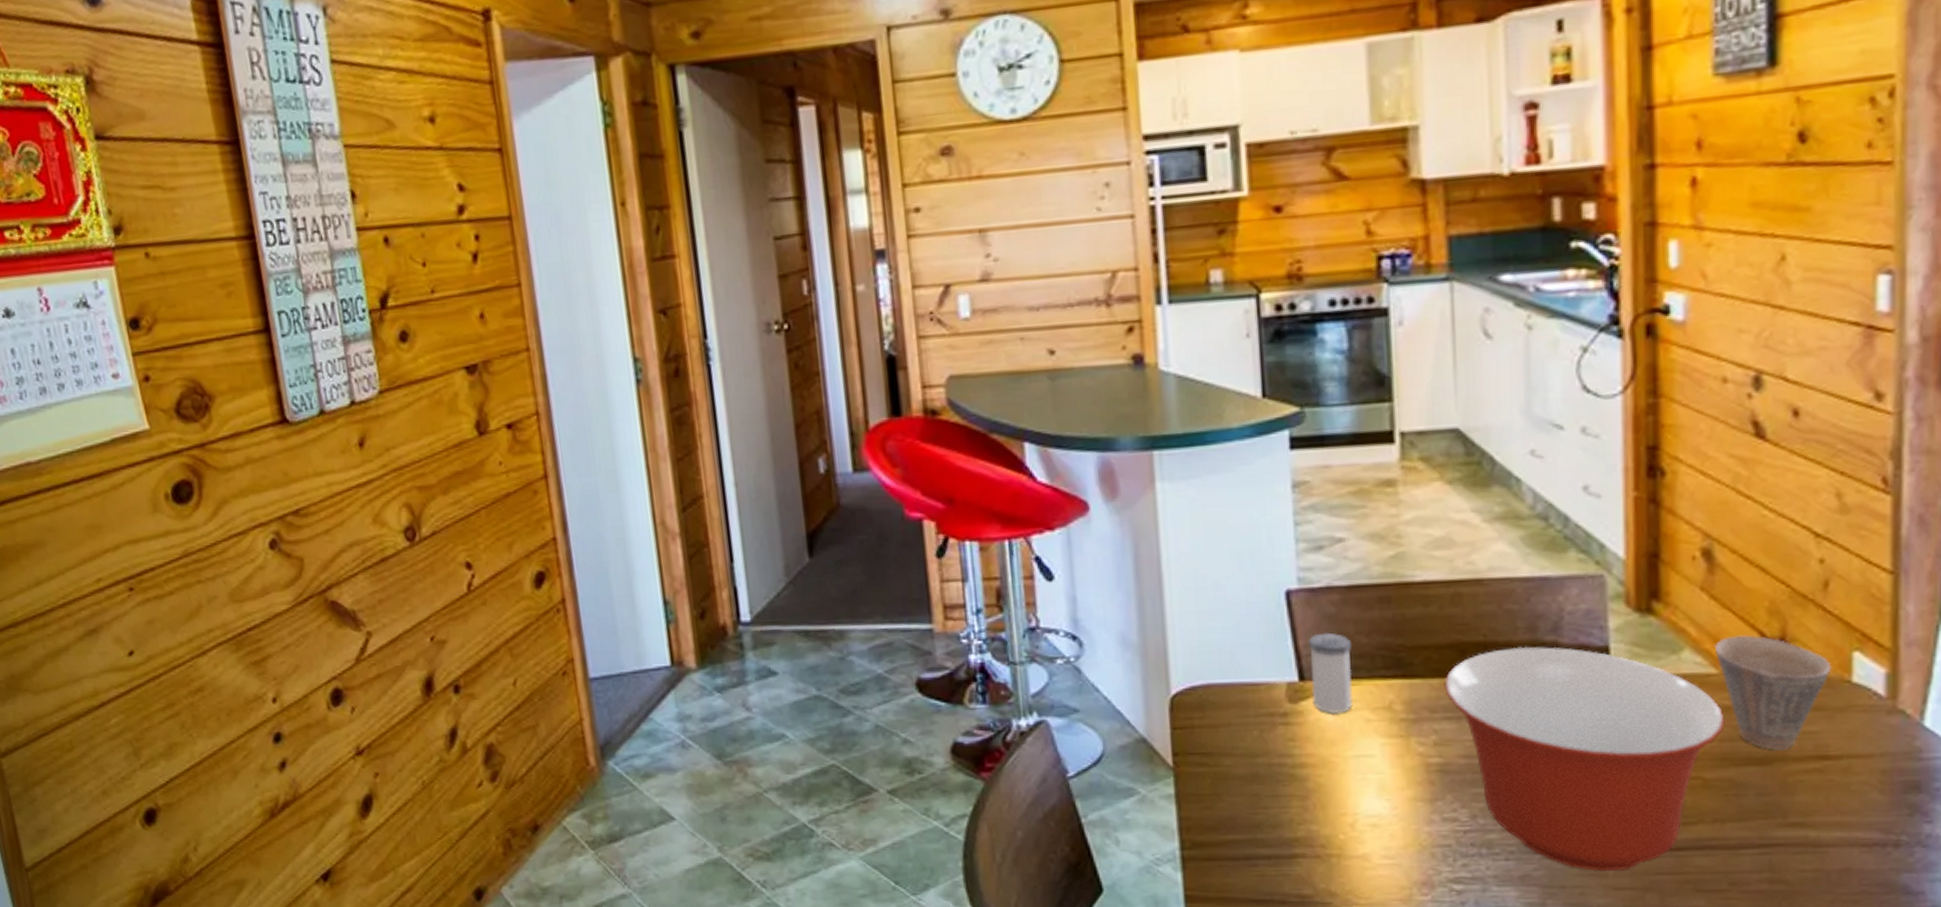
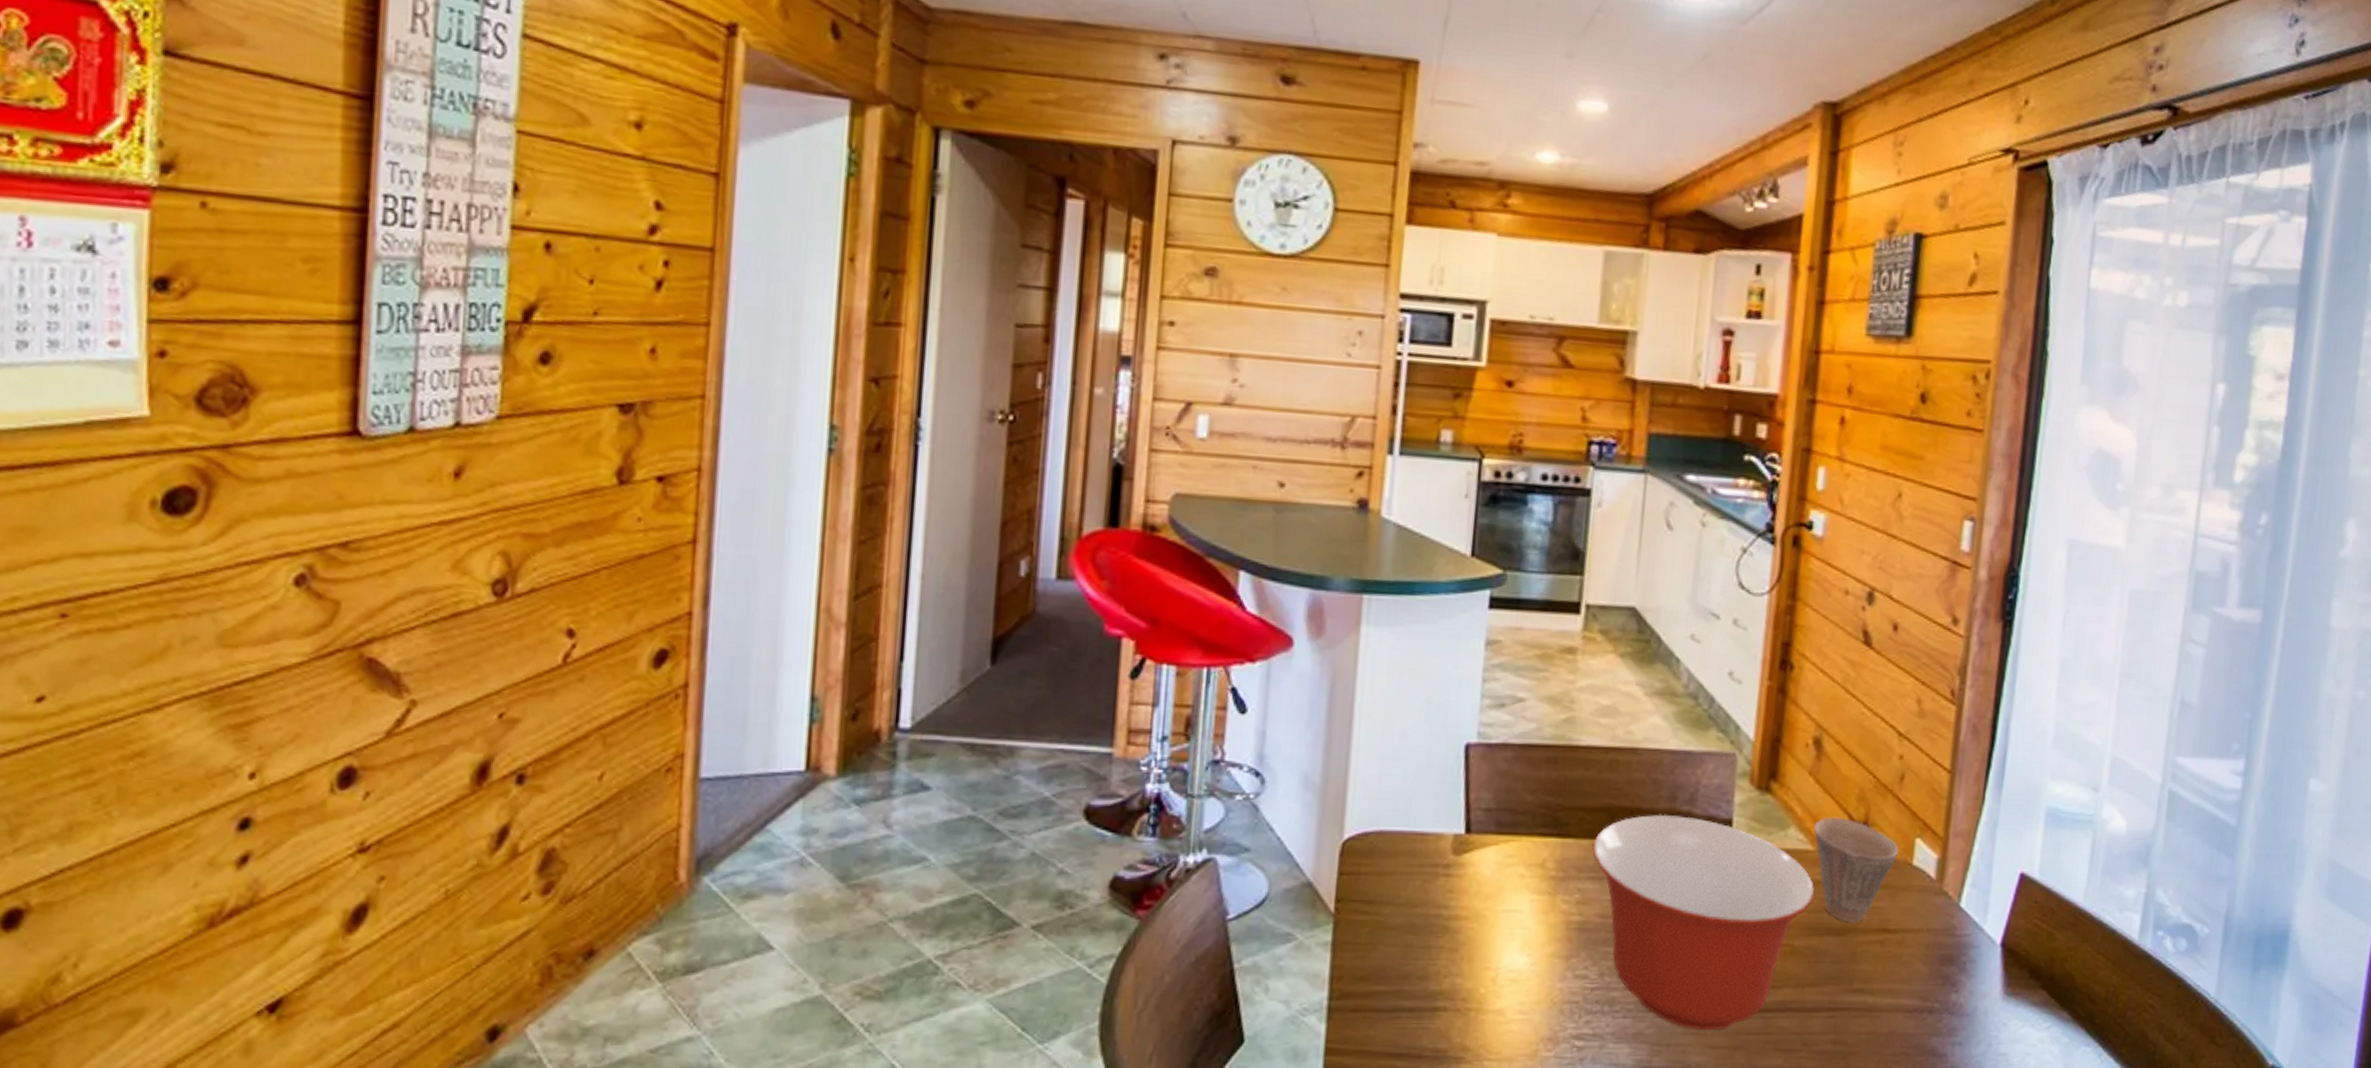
salt shaker: present [1307,632,1353,713] -> none [1474,787,1517,867]

